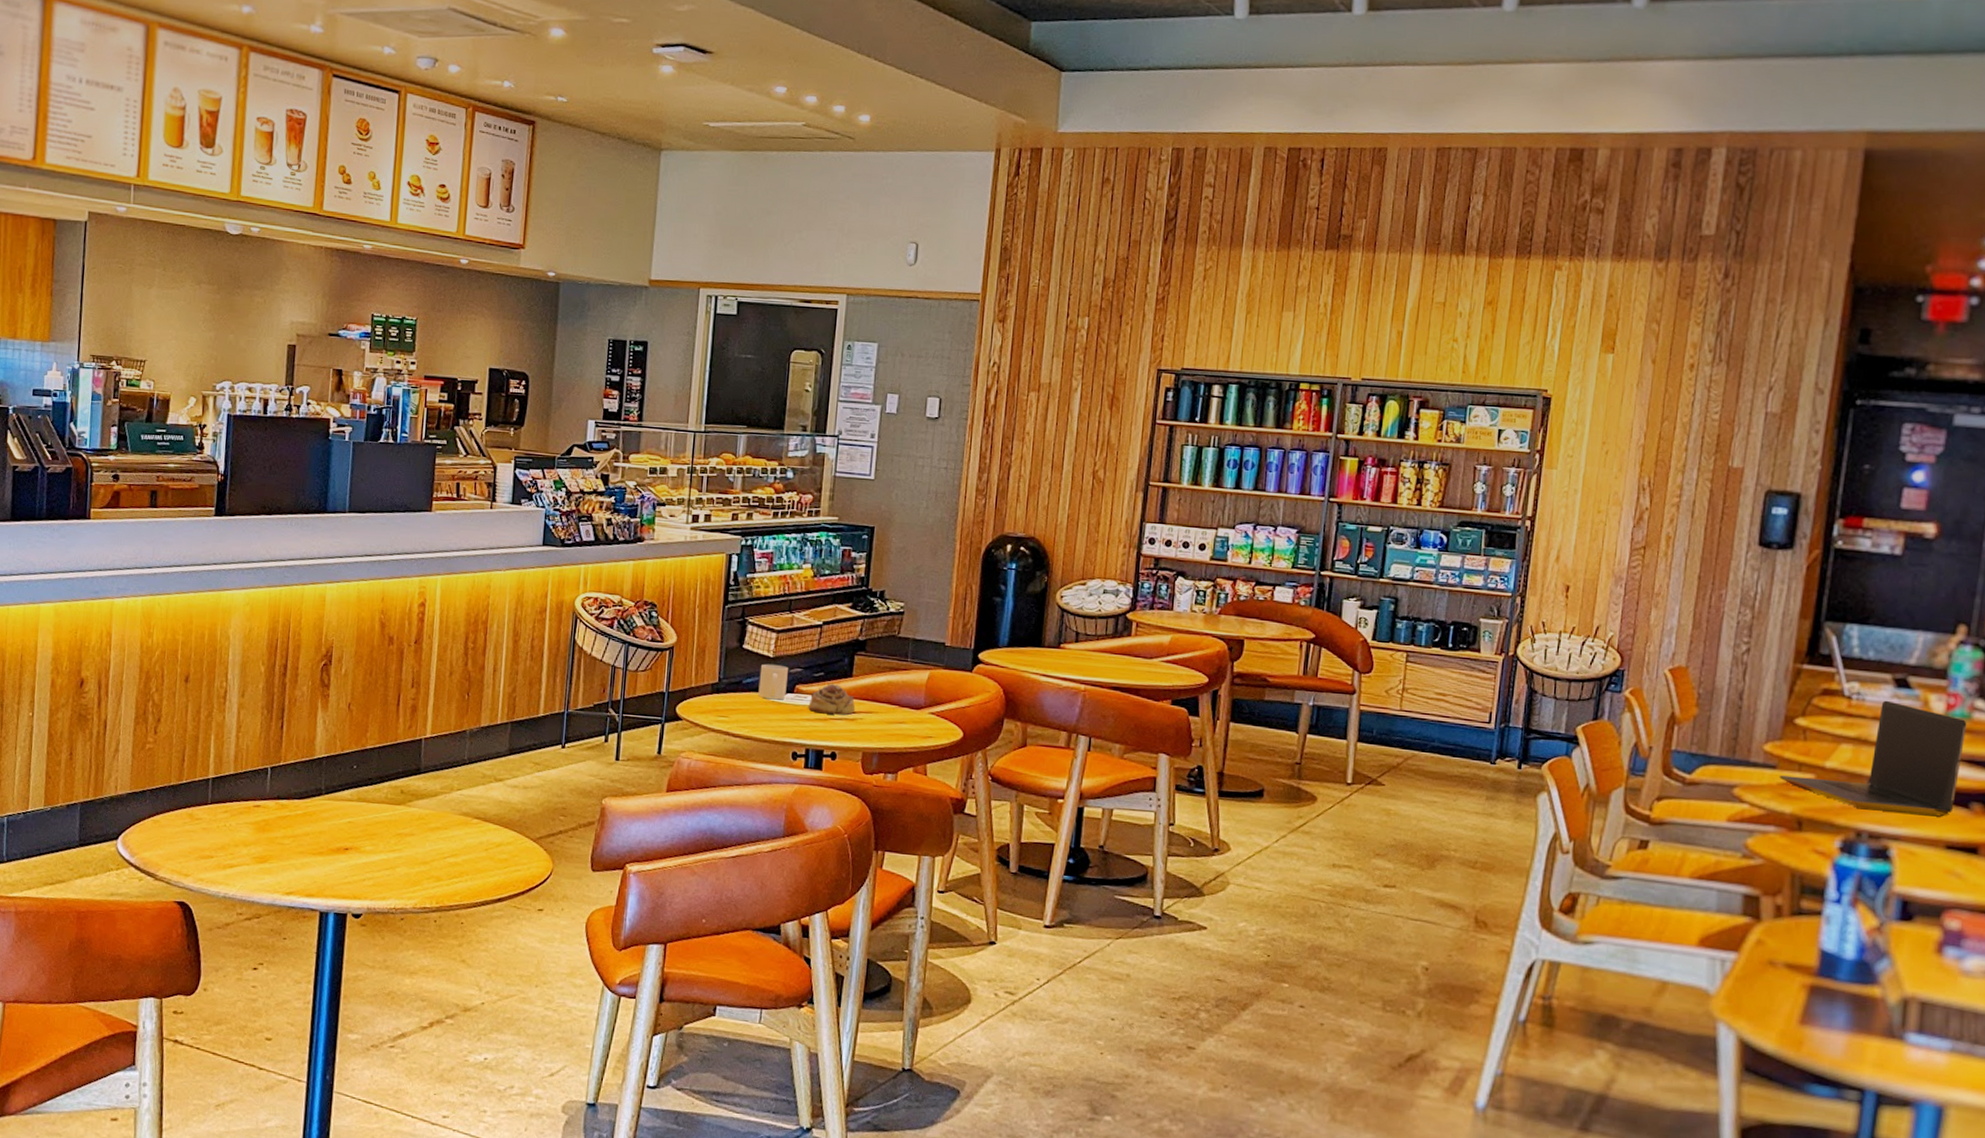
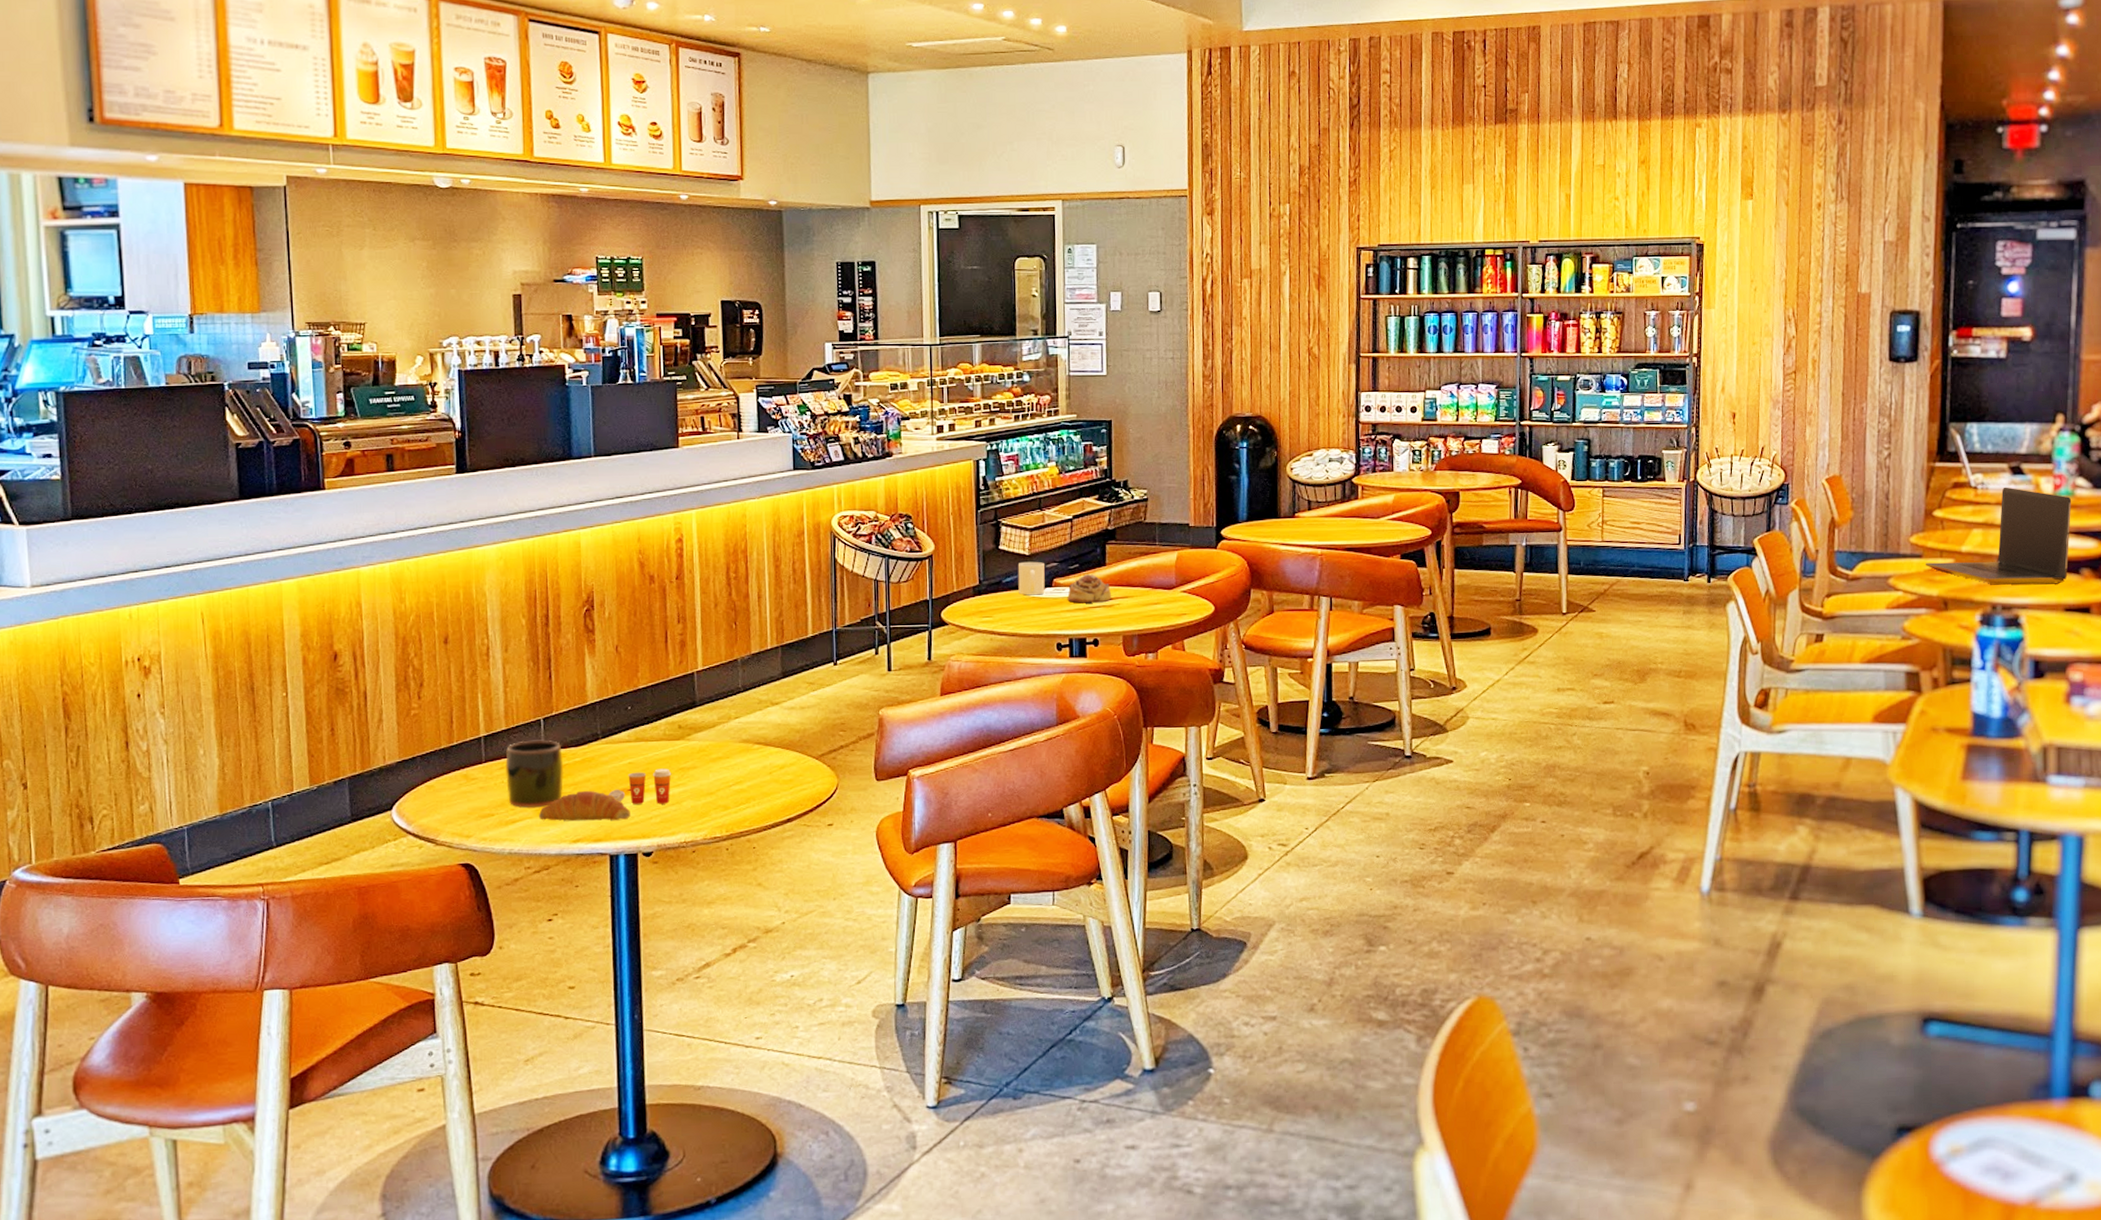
mug: none [228,787,286,855] -> present [505,739,564,808]
croissant: none [256,844,345,878] -> present [539,791,630,821]
beverage cup: none [325,831,389,868] -> present [608,768,672,804]

